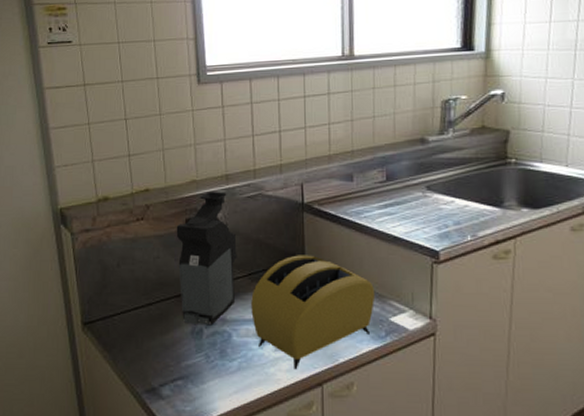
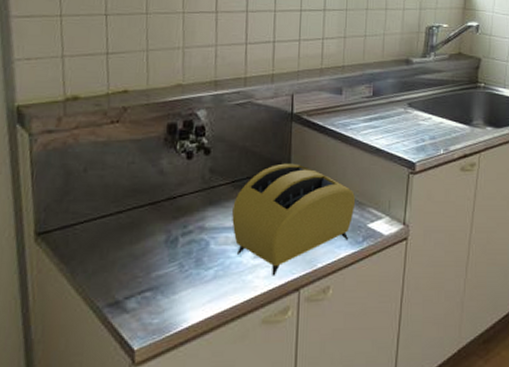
coffee maker: present [176,191,237,326] -> none [155,97,222,234]

